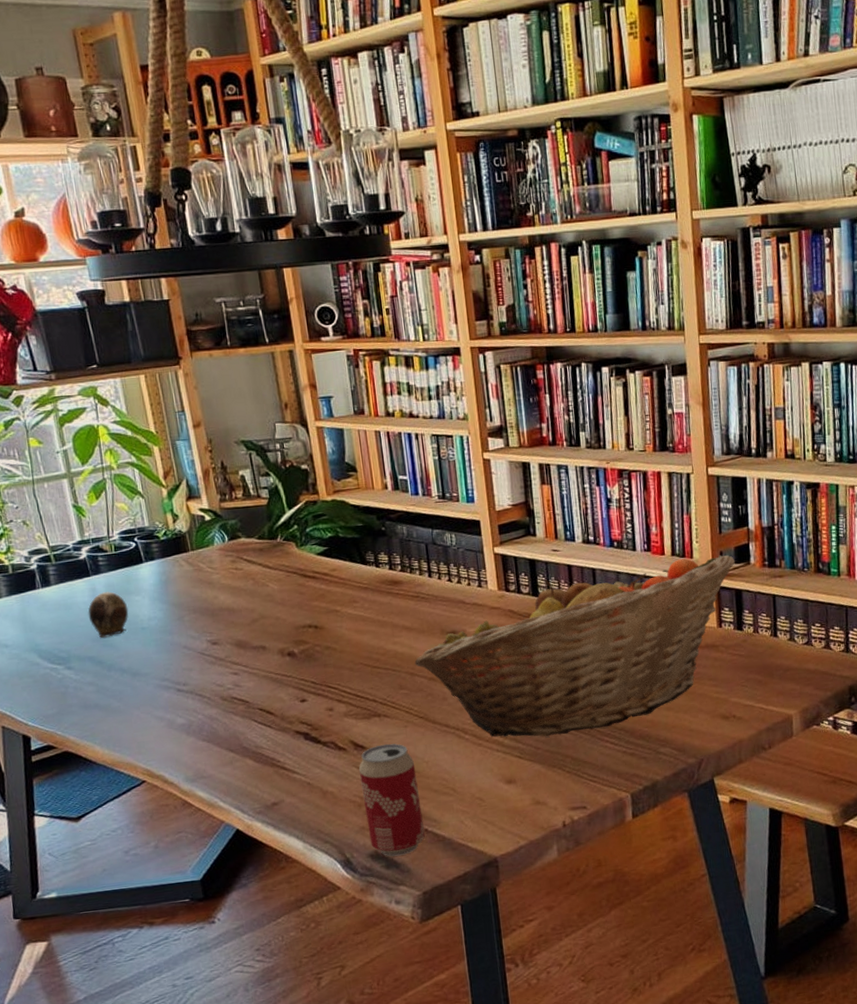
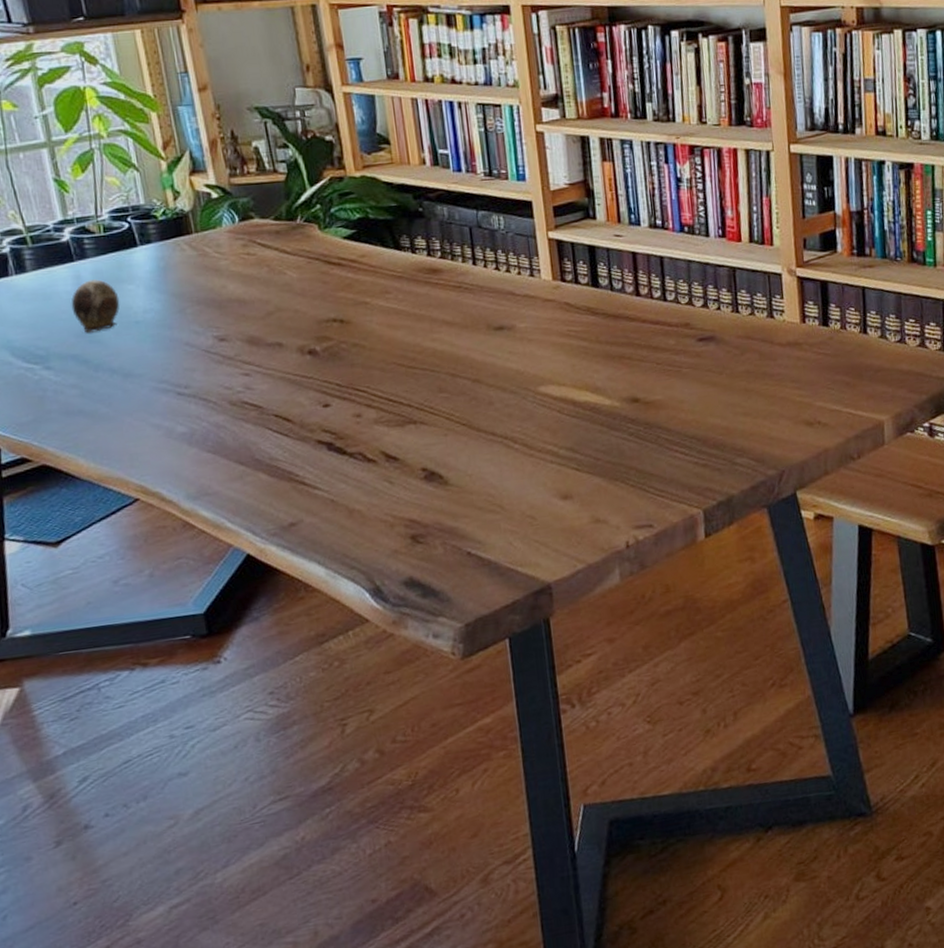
beverage can: present [358,743,425,857] -> none [390,454,468,584]
fruit basket: present [414,555,736,737] -> none [456,242,821,446]

